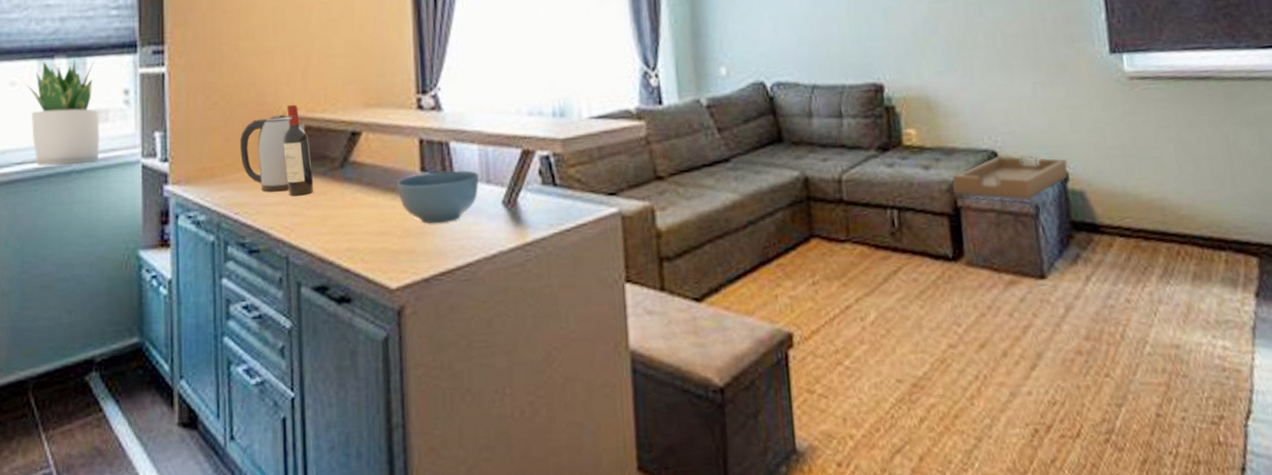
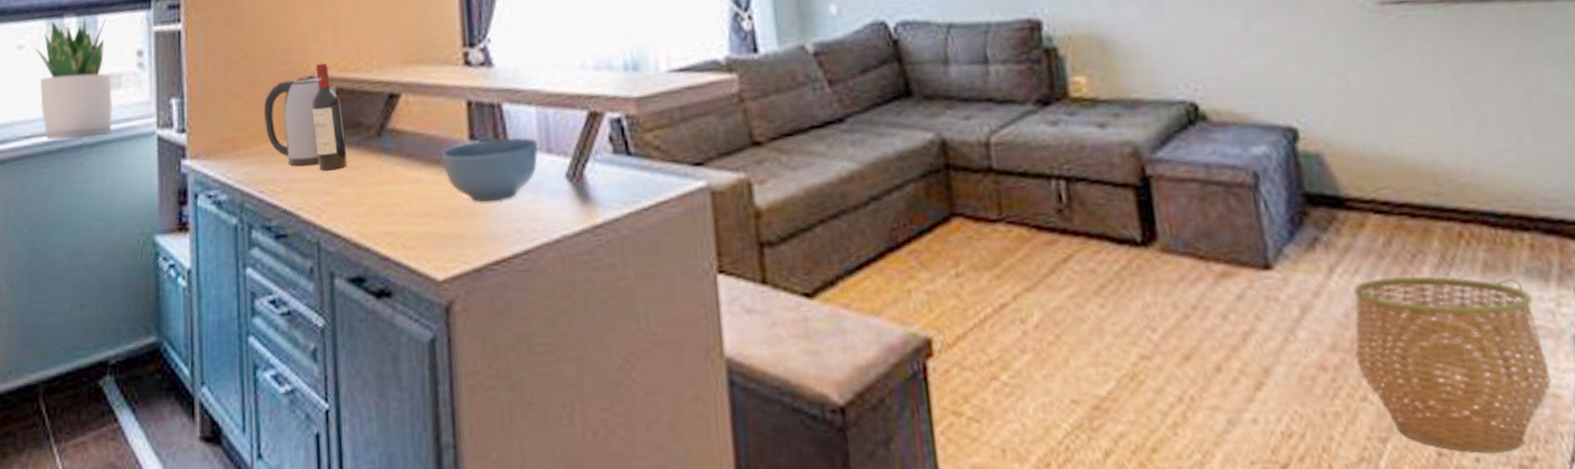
tray: present [952,156,1068,201] -> none [1137,108,1298,167]
basket: none [1101,283,1236,414] -> present [1352,276,1552,454]

